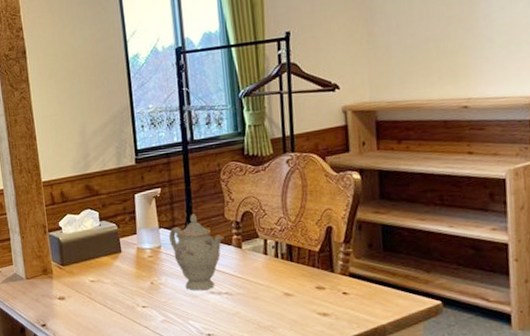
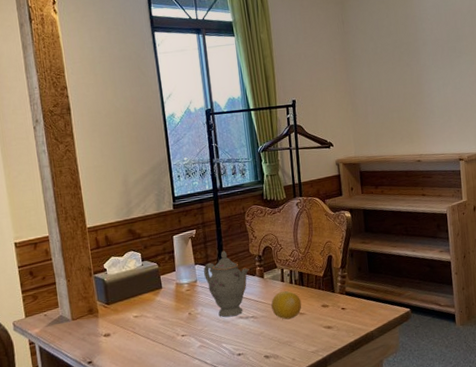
fruit: none [250,265,290,300] -> present [271,290,302,320]

